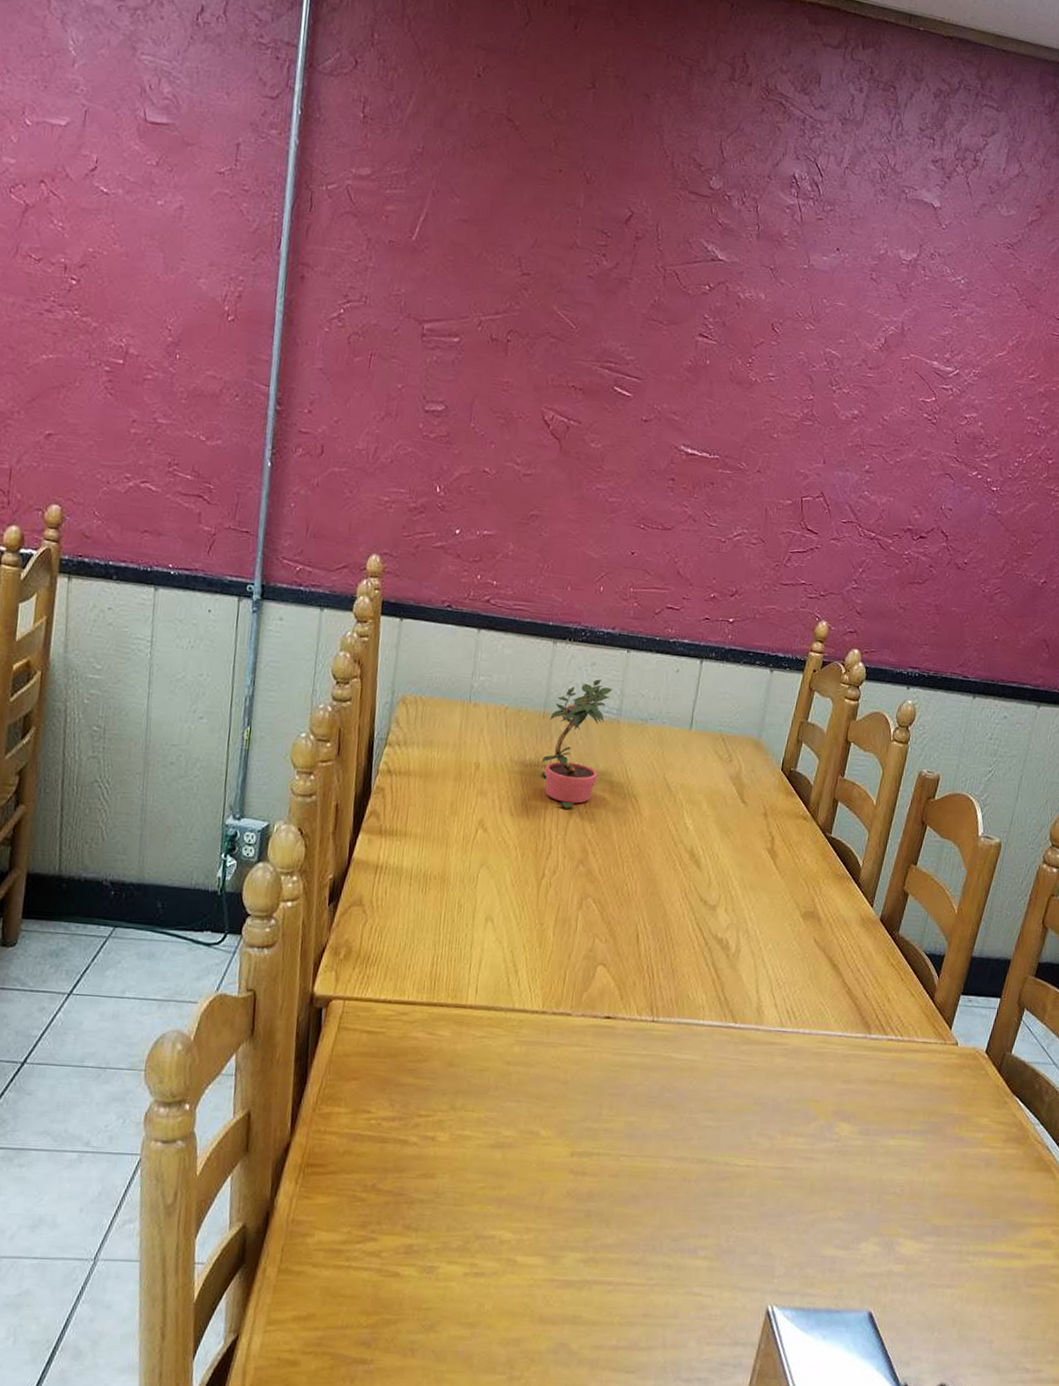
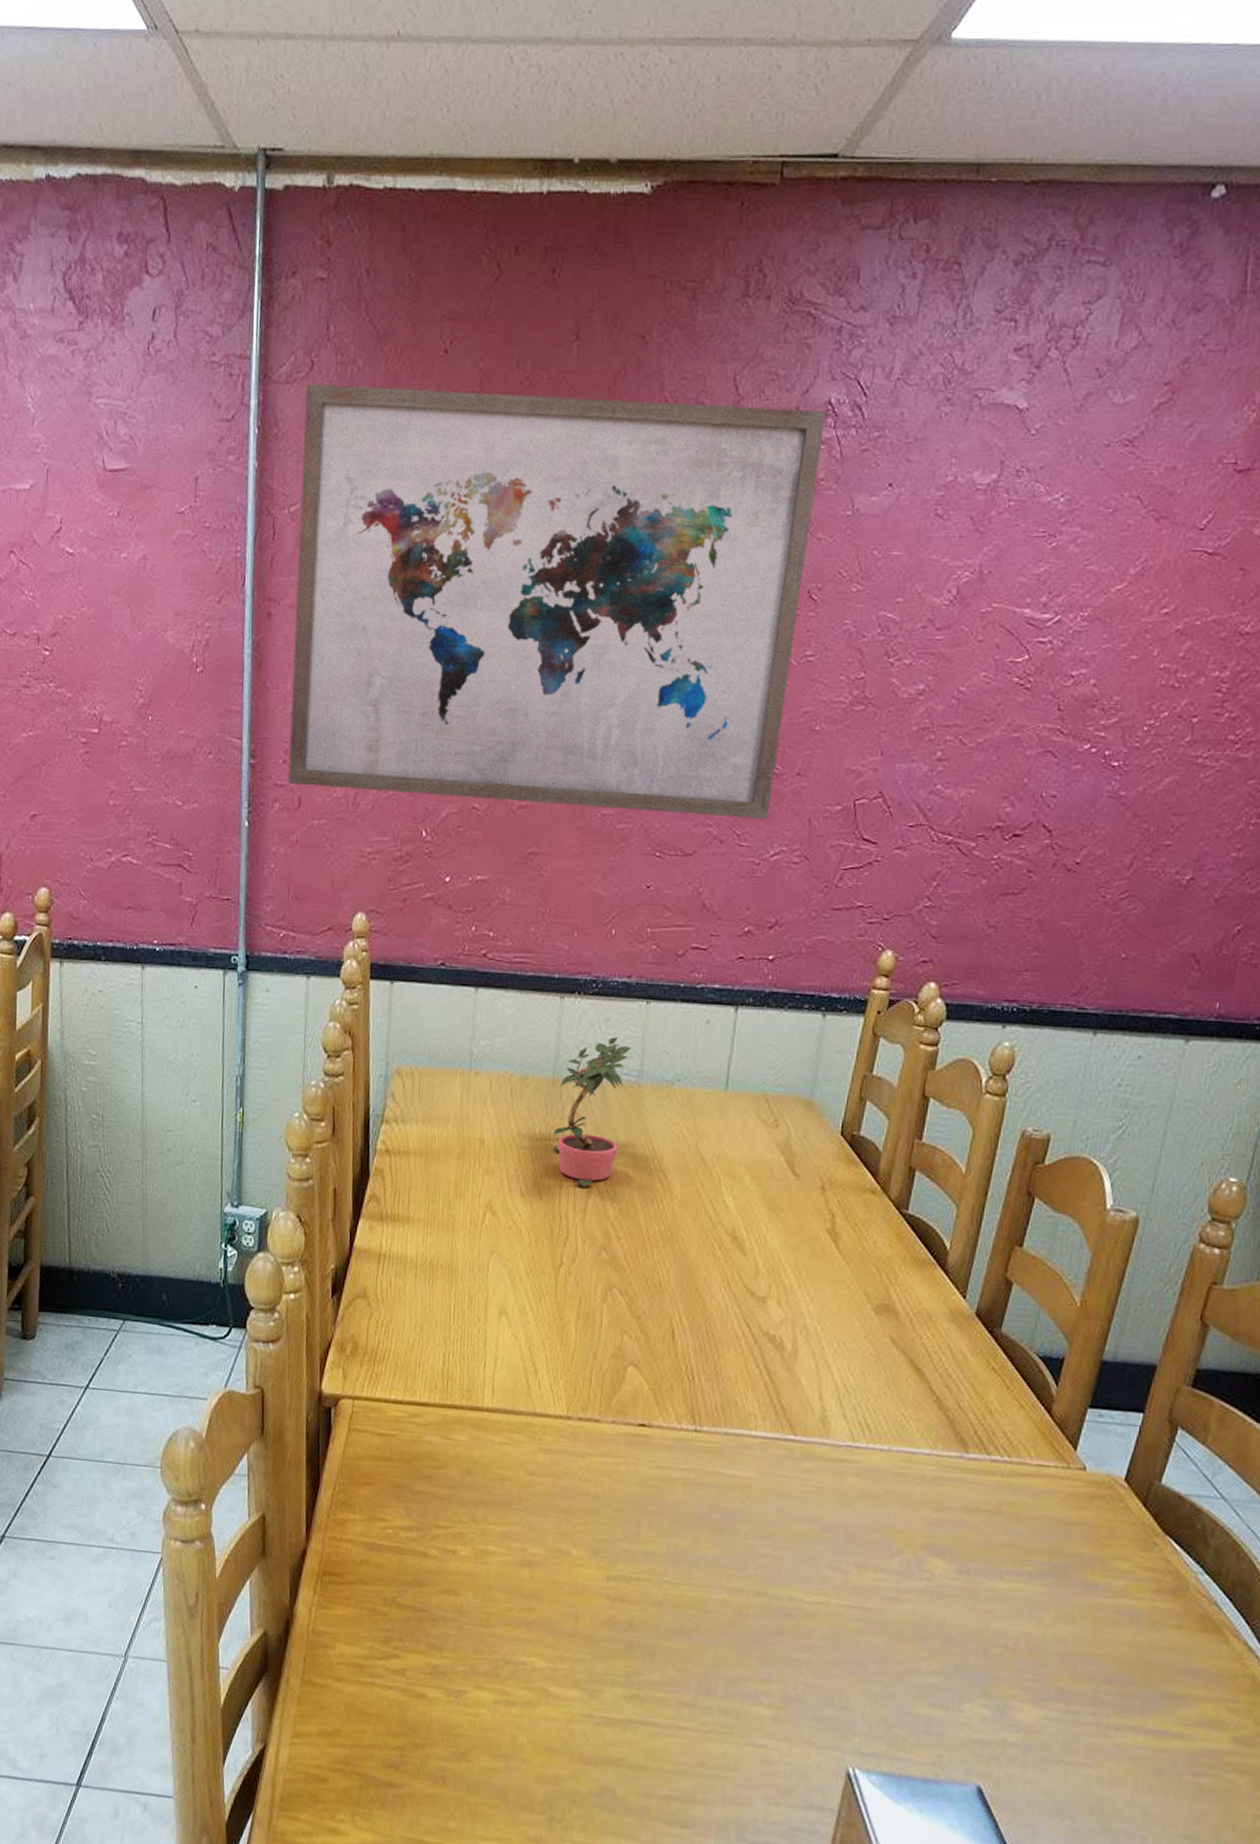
wall art: none [312,79,792,506] -> present [288,383,827,819]

